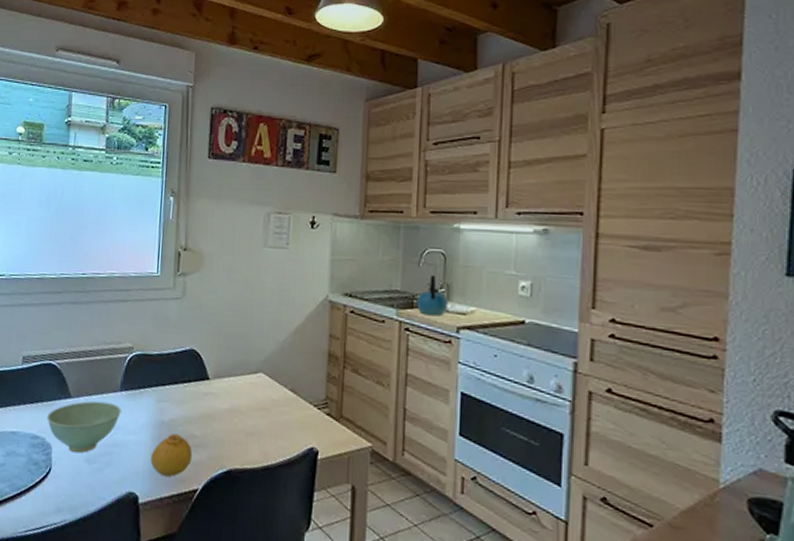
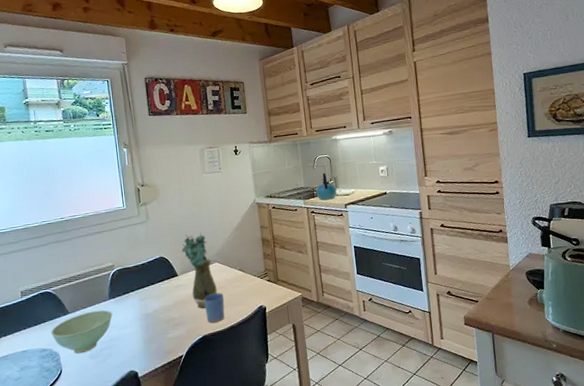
fruit: present [150,433,193,477] -> none [142,320,175,353]
vase: none [220,325,257,432] -> present [182,232,217,309]
mug: none [236,414,264,456] -> present [203,293,225,323]

